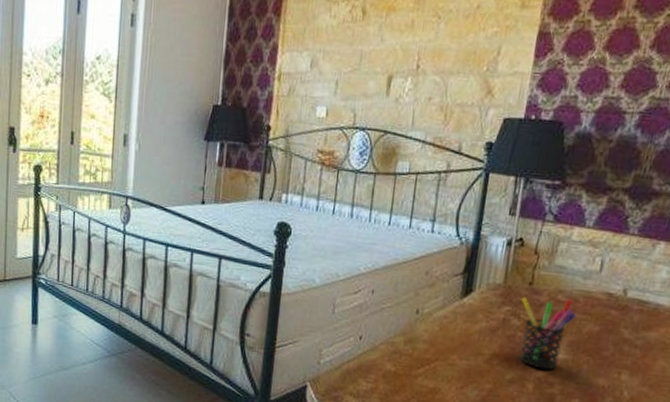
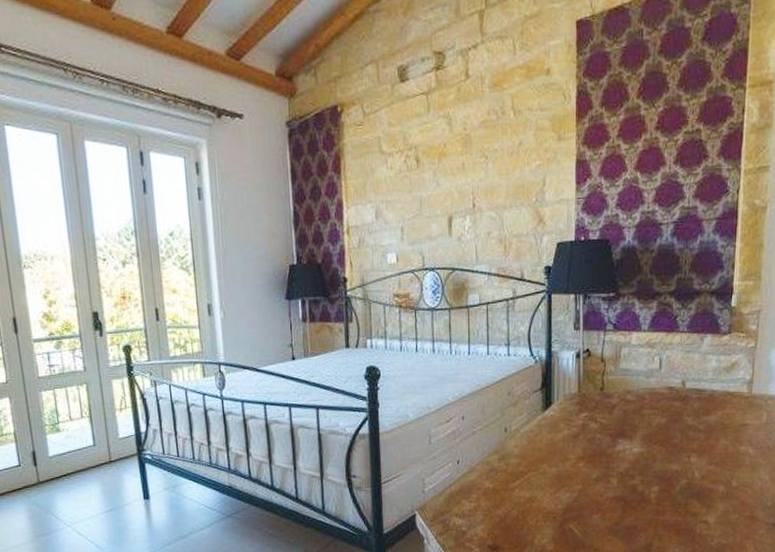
pen holder: present [518,297,576,370] -> none [595,397,645,465]

